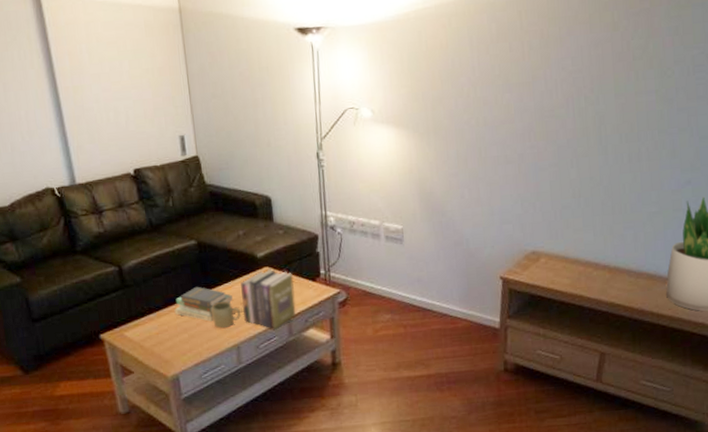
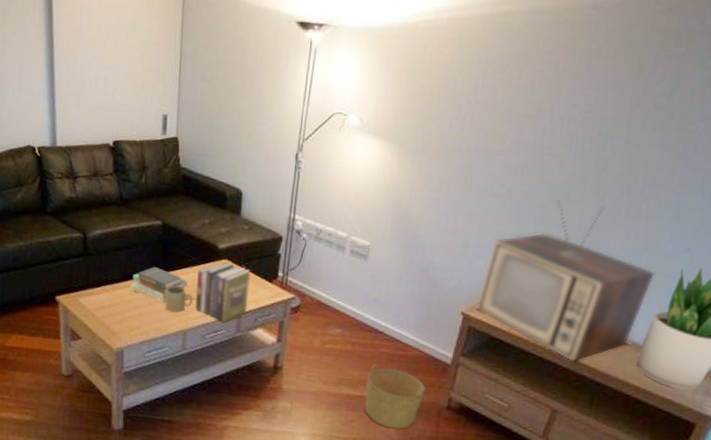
basket: none [424,342,481,402] -> present [365,364,425,429]
television set: none [511,154,665,305] -> present [475,198,655,362]

